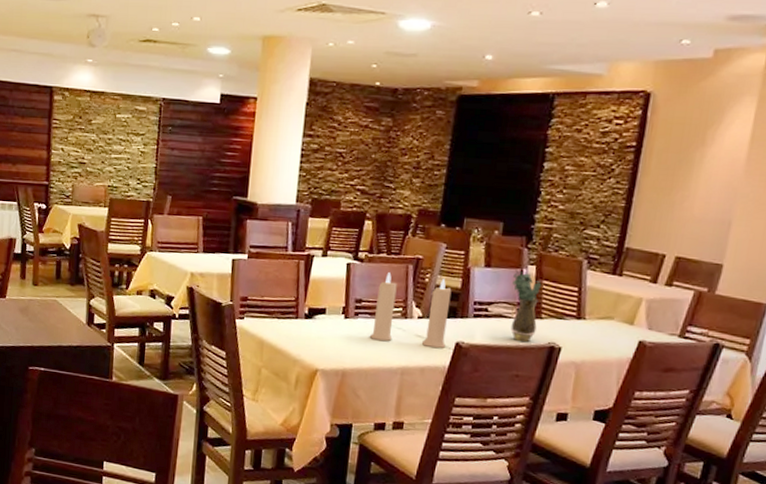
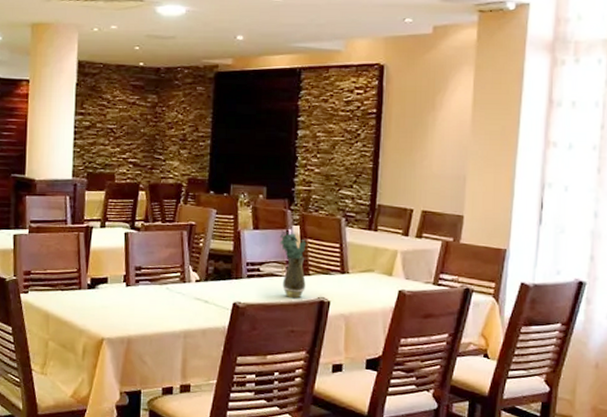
candle: present [369,272,452,349] -> none [151,239,225,310]

